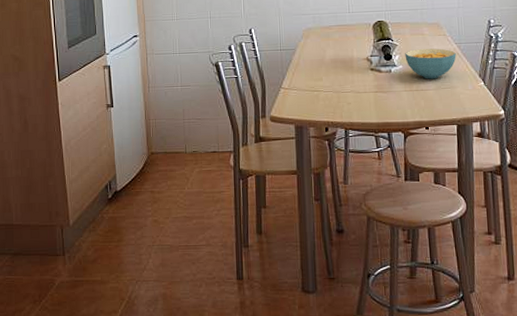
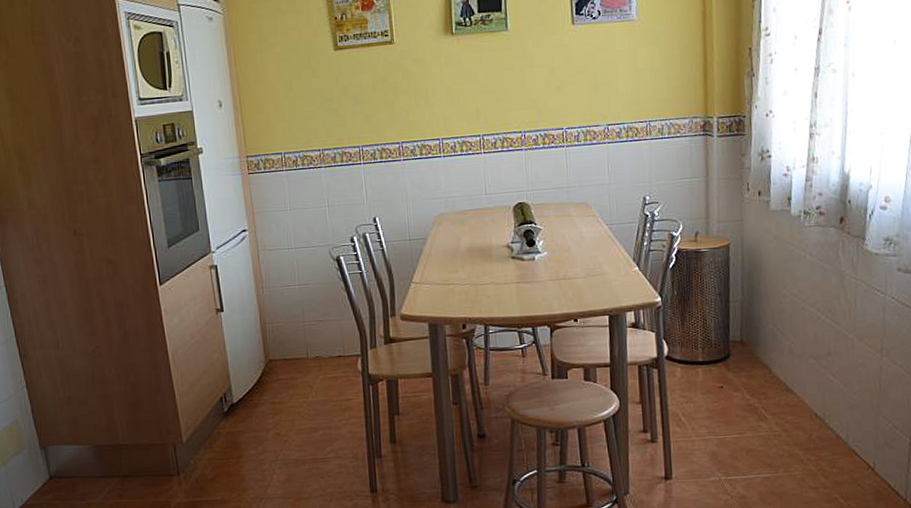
cereal bowl: present [405,48,456,79] -> none [550,231,608,266]

